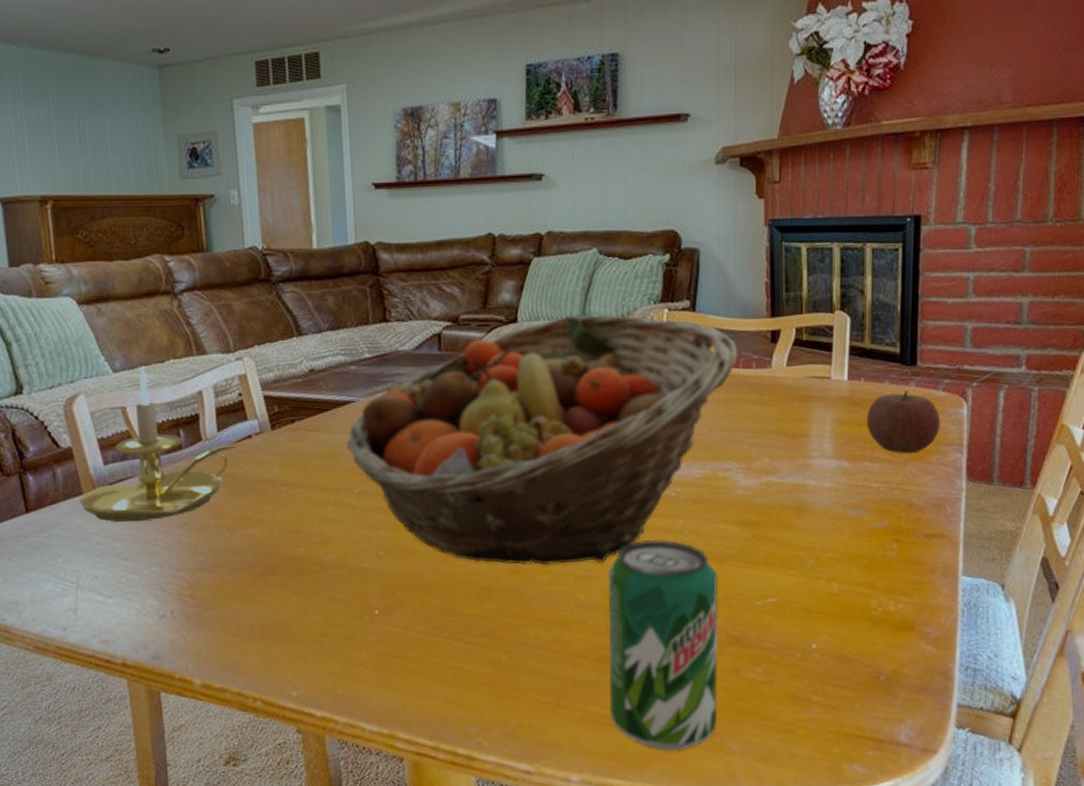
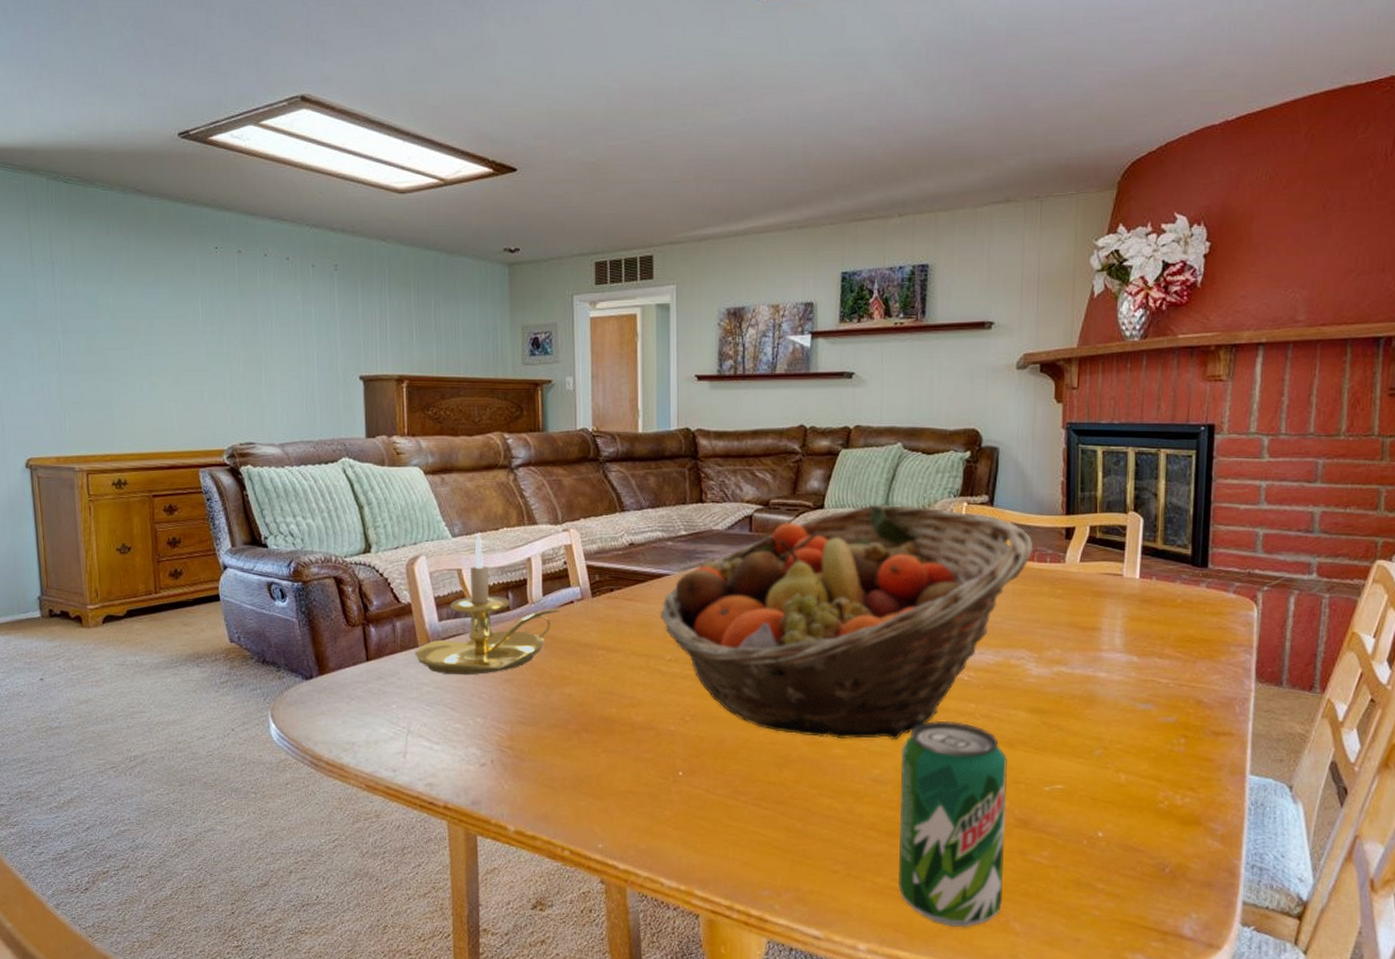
apple: present [866,390,941,454] -> none [1157,591,1231,652]

